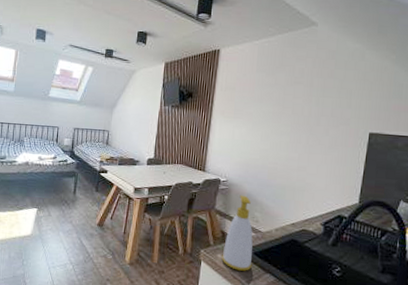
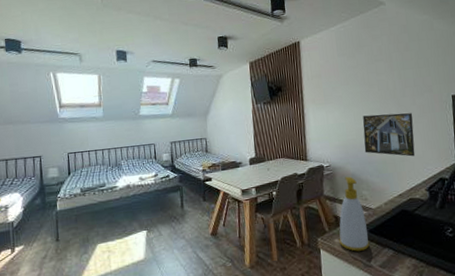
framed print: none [265,137,323,188] -> present [363,113,415,157]

